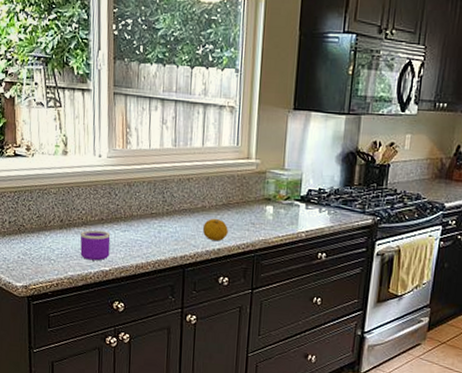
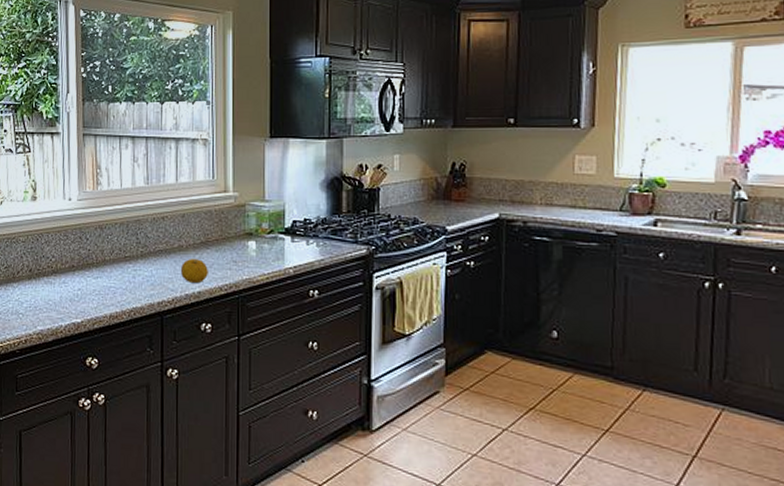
mug: present [80,230,111,261] -> none [50,278,82,312]

